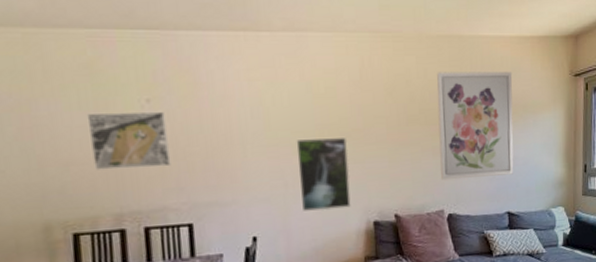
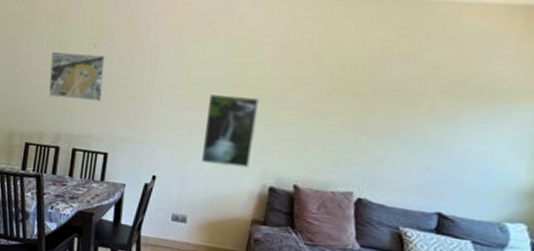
wall art: present [436,71,514,181] -> none [356,40,487,171]

